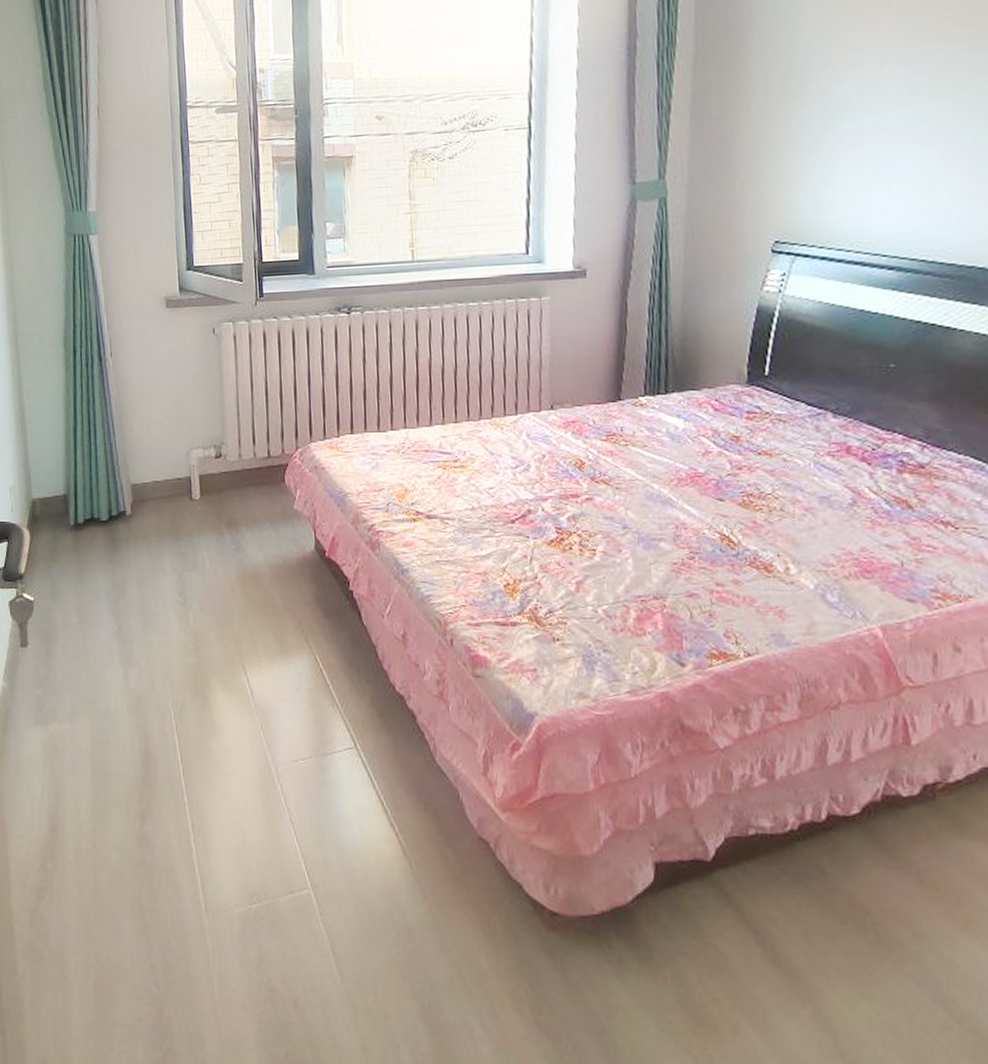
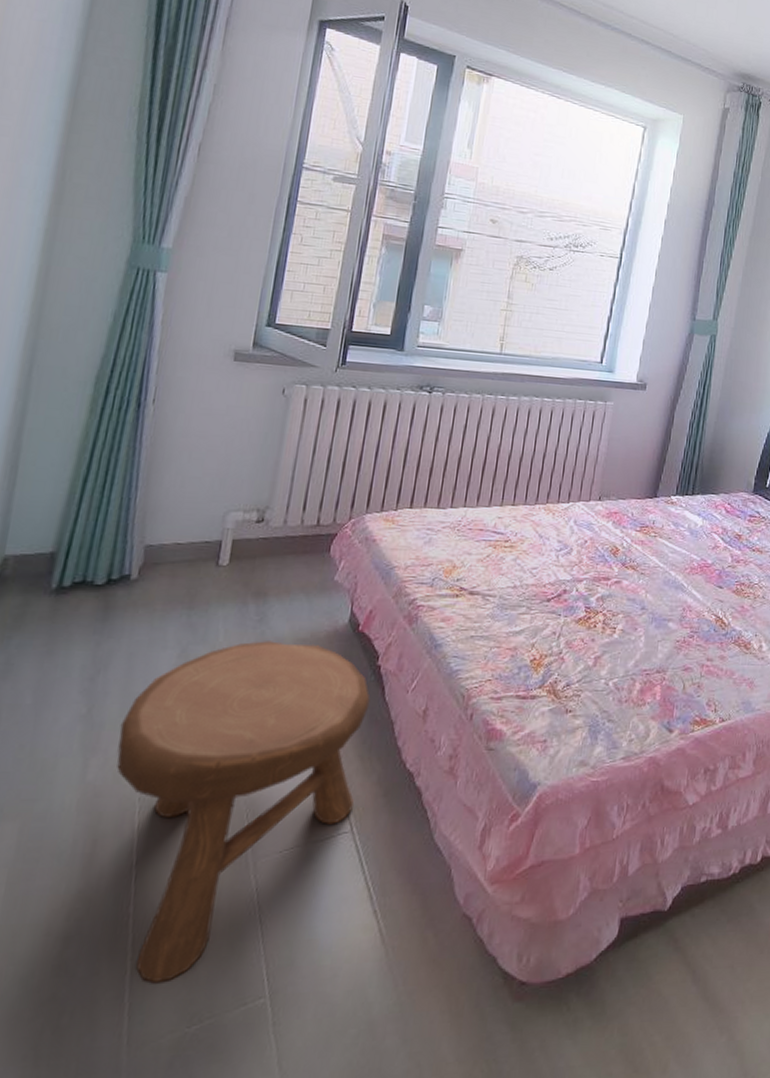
stool: none [145,568,354,863] -> present [117,641,371,982]

